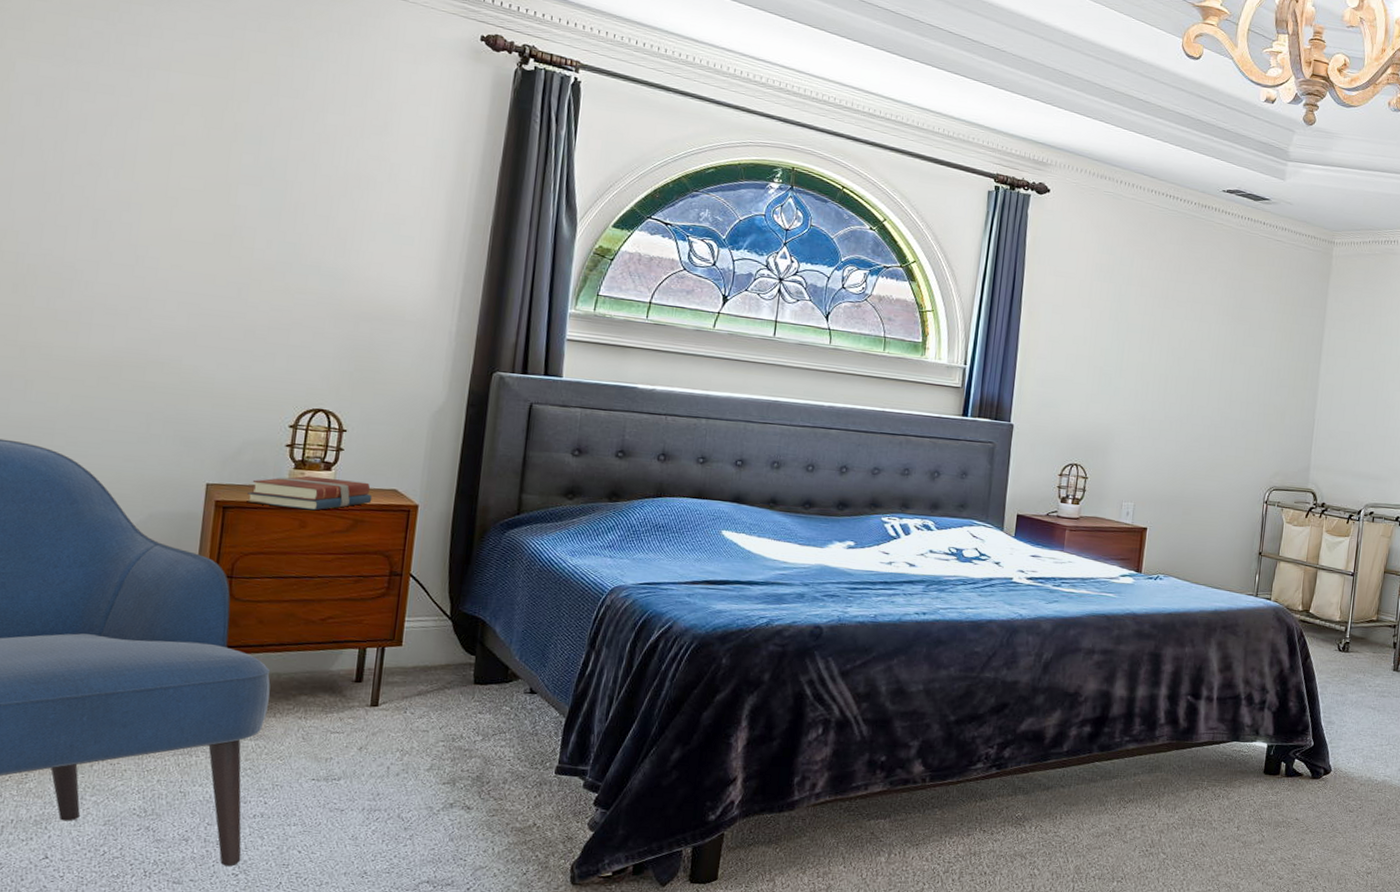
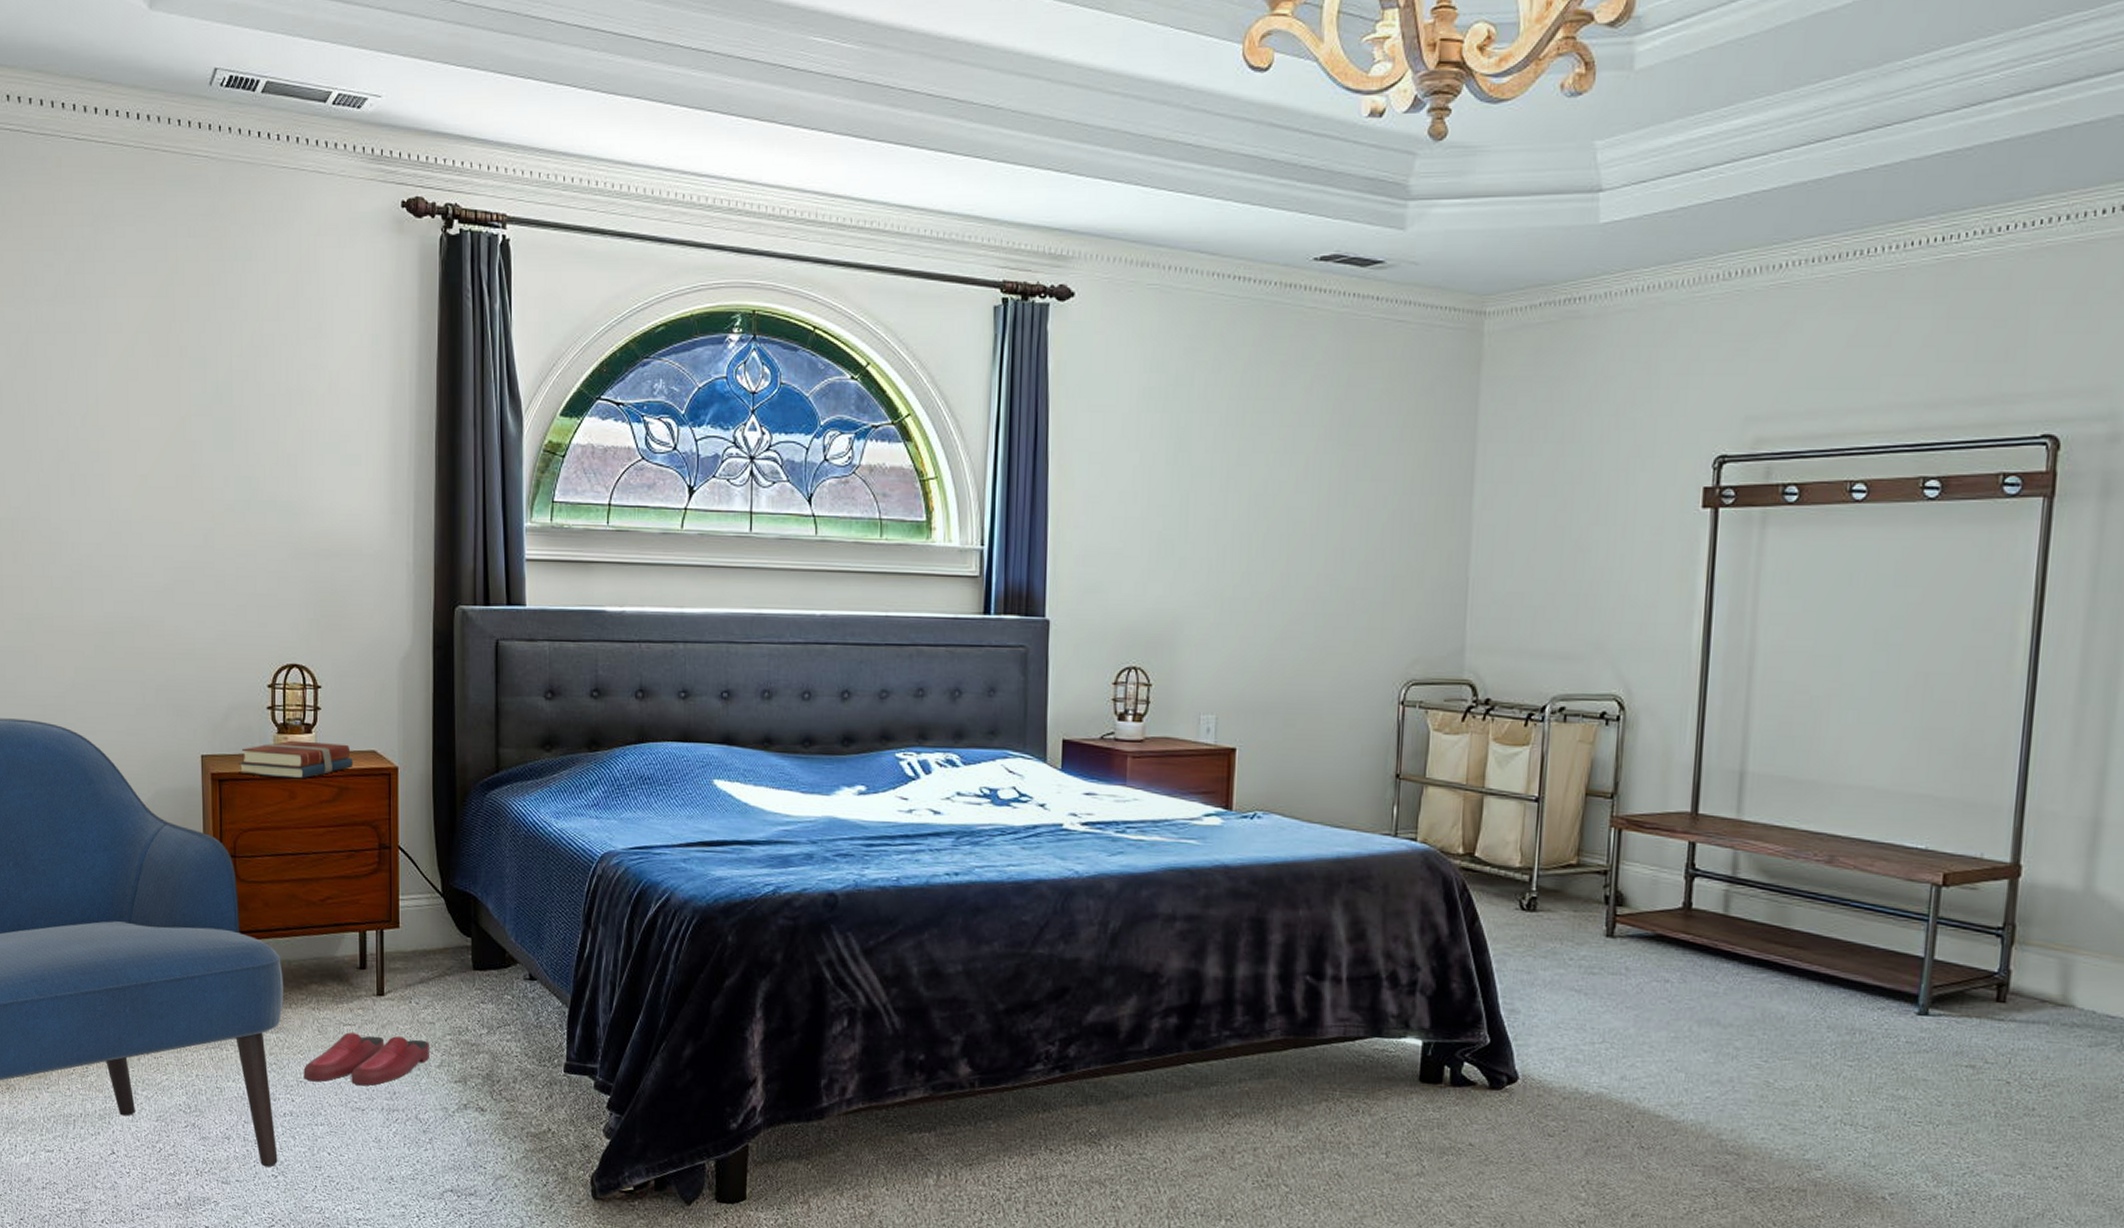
slippers: none [280,739,421,788] -> present [303,1032,429,1086]

